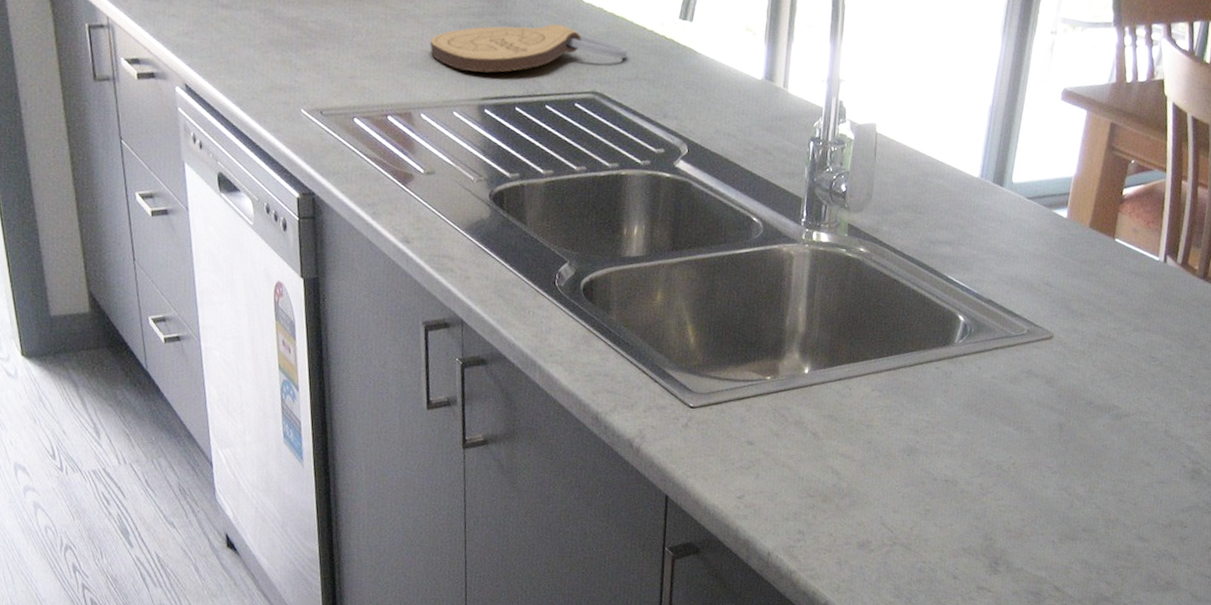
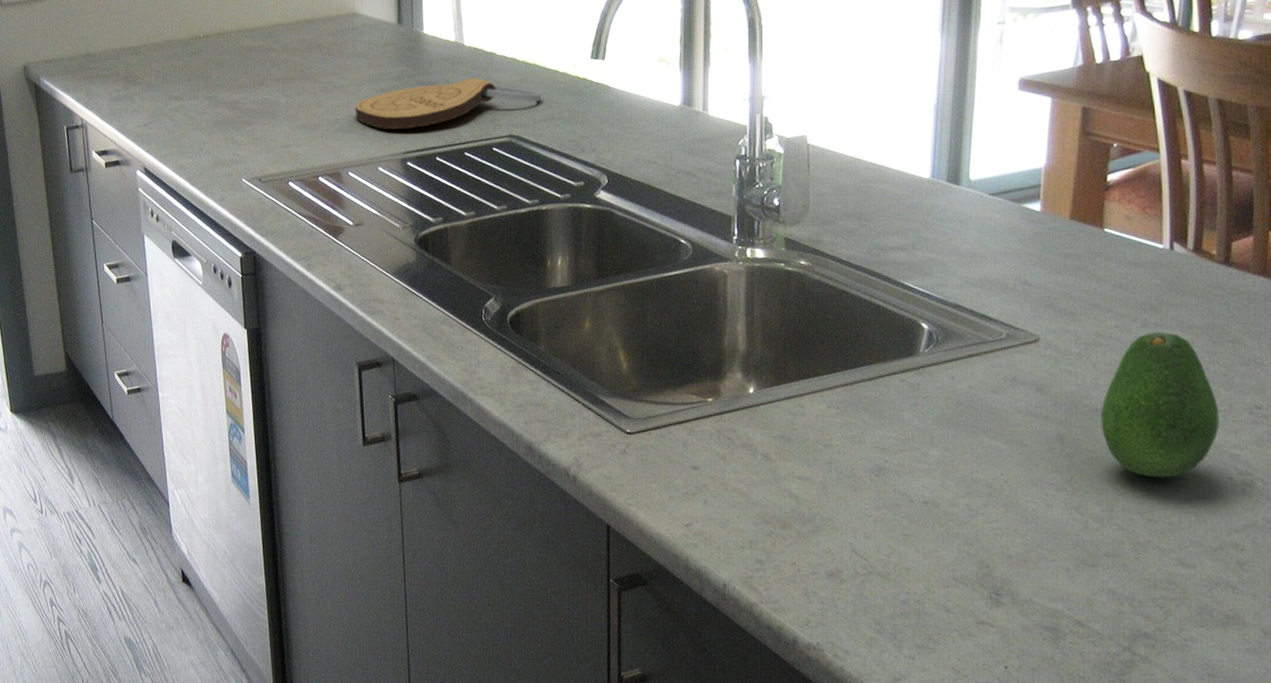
fruit: none [1092,335,1183,465] -> present [1101,332,1219,478]

